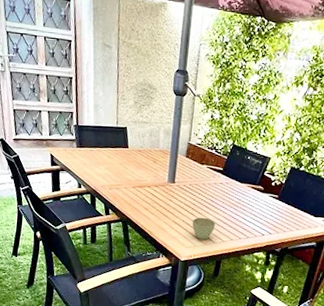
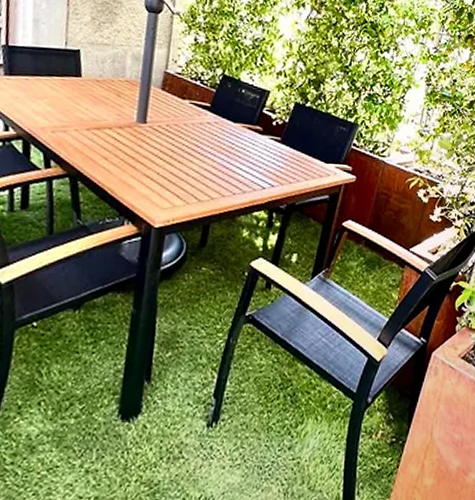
cup: present [192,217,216,240] -> none [169,167,203,198]

